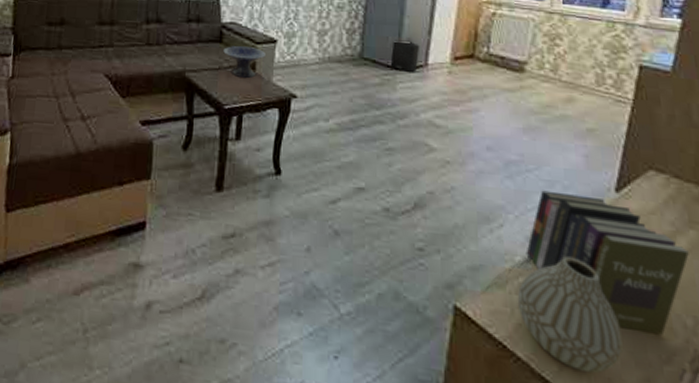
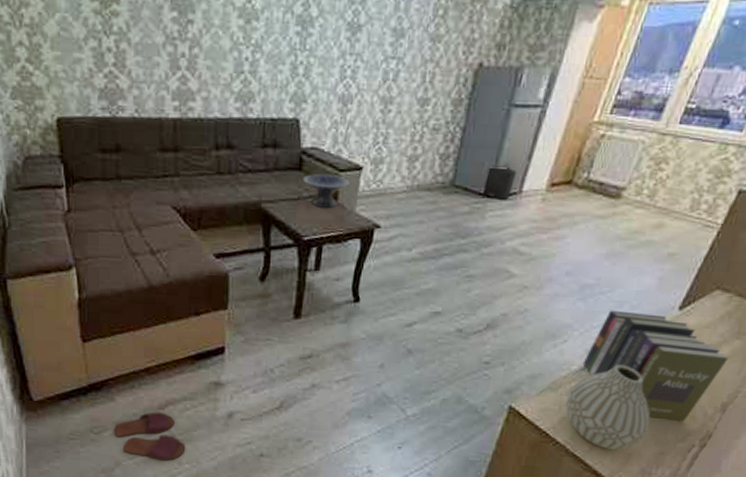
slippers: none [23,298,98,364] -> present [113,412,186,461]

